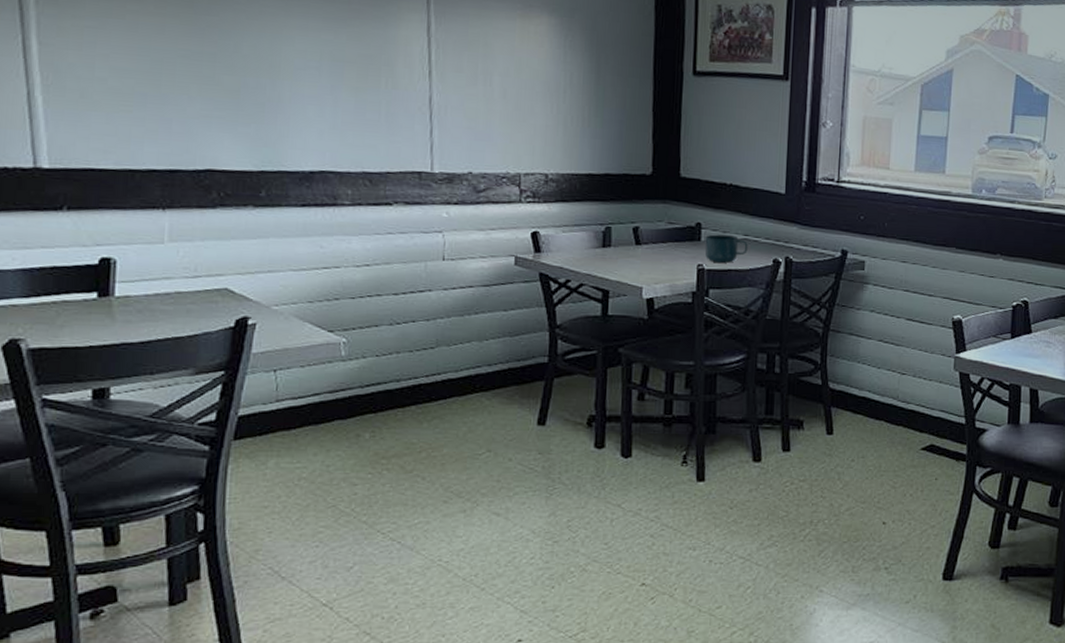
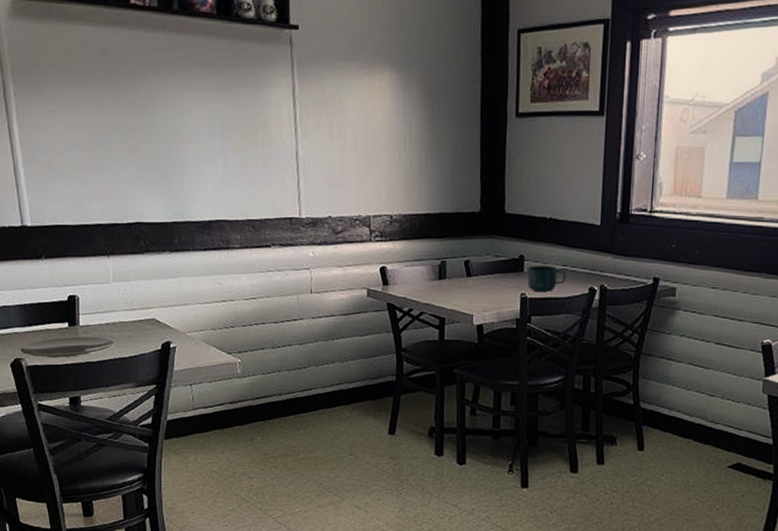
plate: none [19,310,166,338] -> present [20,336,114,358]

